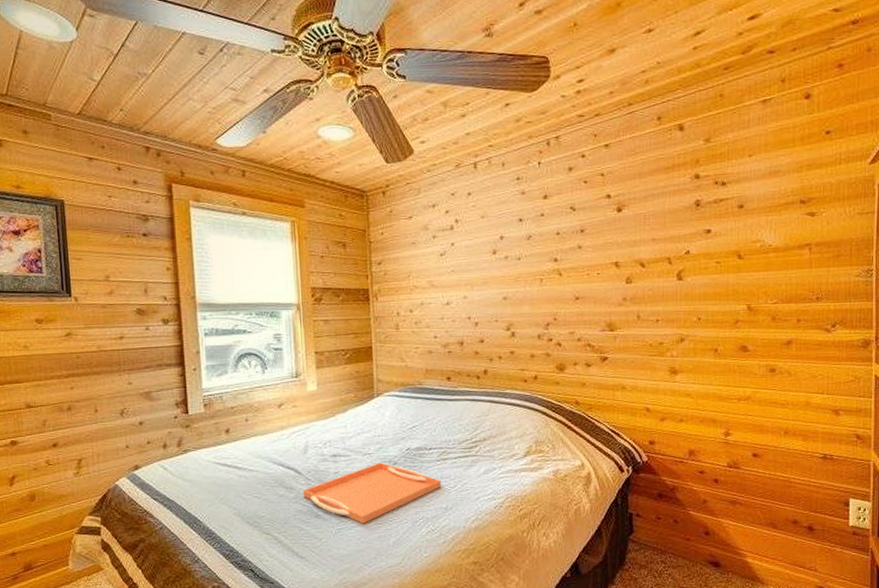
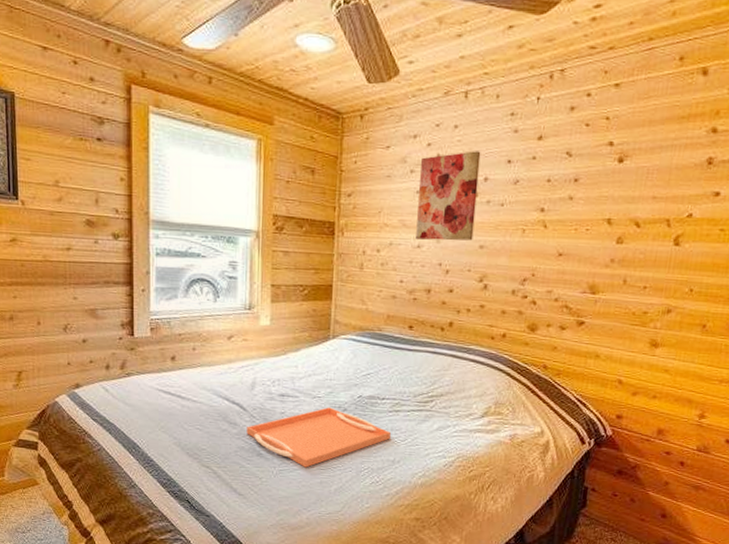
wall art: none [442,213,497,297] -> present [416,151,481,241]

